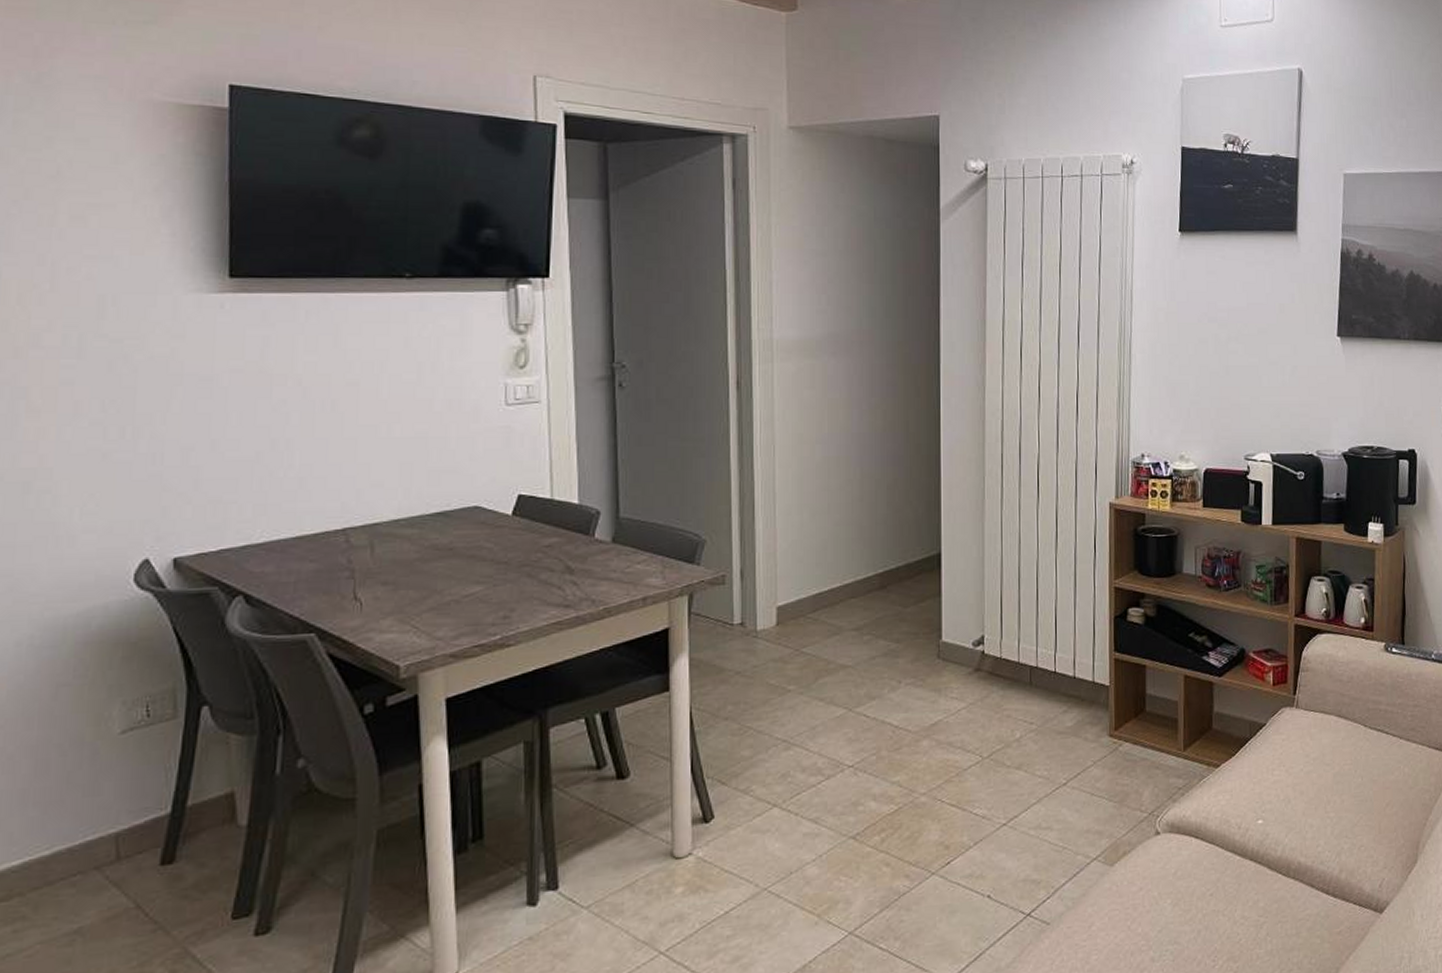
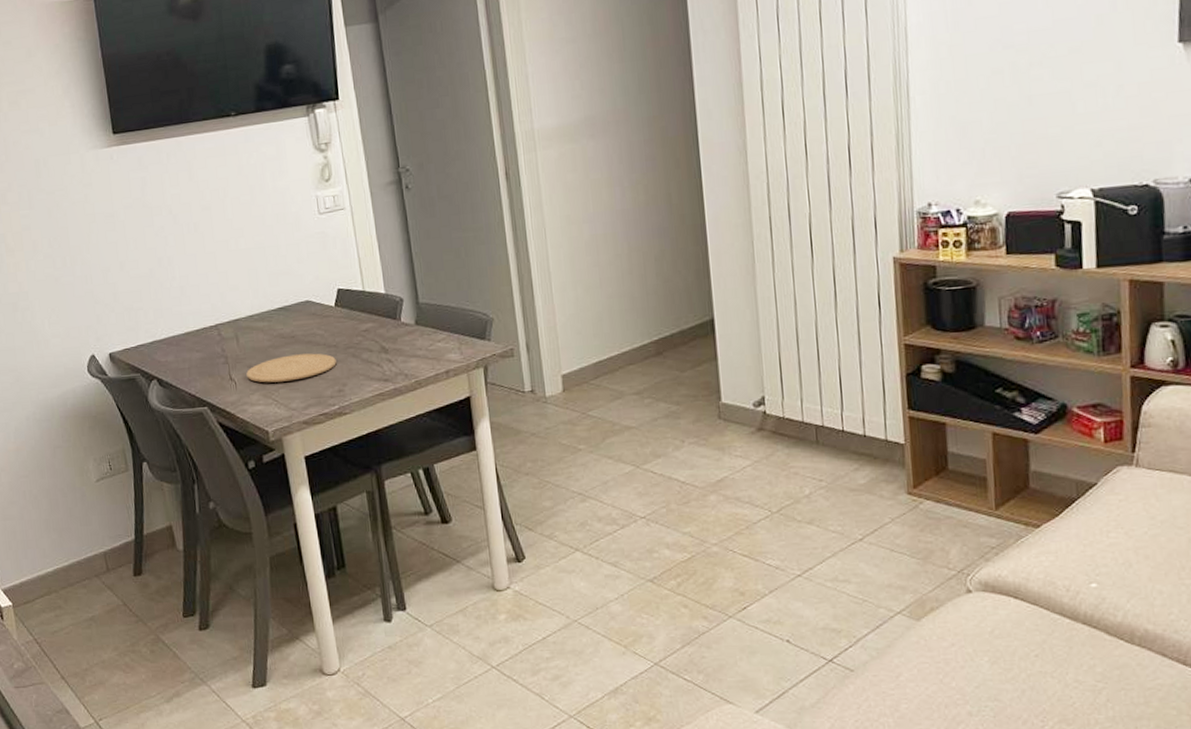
plate: none [379,570,505,605] -> present [246,353,337,383]

